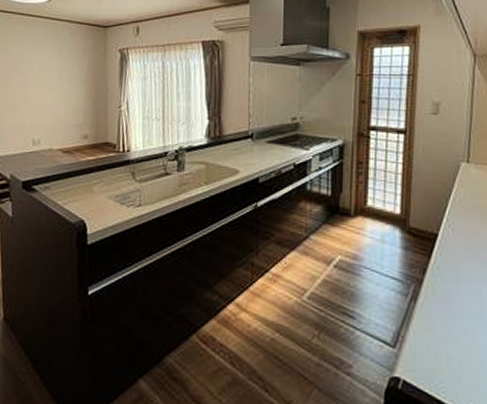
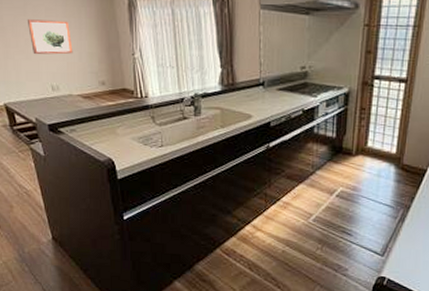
wall art: none [20,74,61,109] -> present [28,19,73,55]

